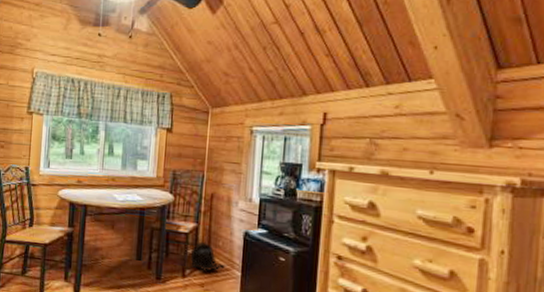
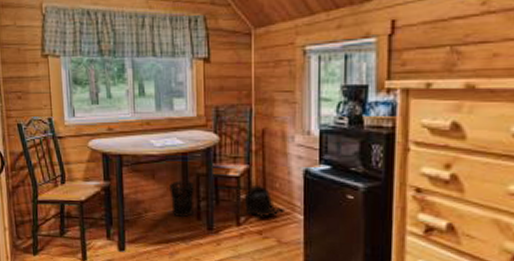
wastebasket: none [126,232,149,266] -> present [169,180,195,217]

